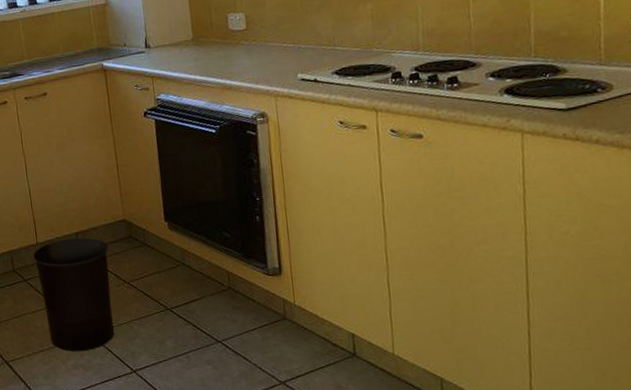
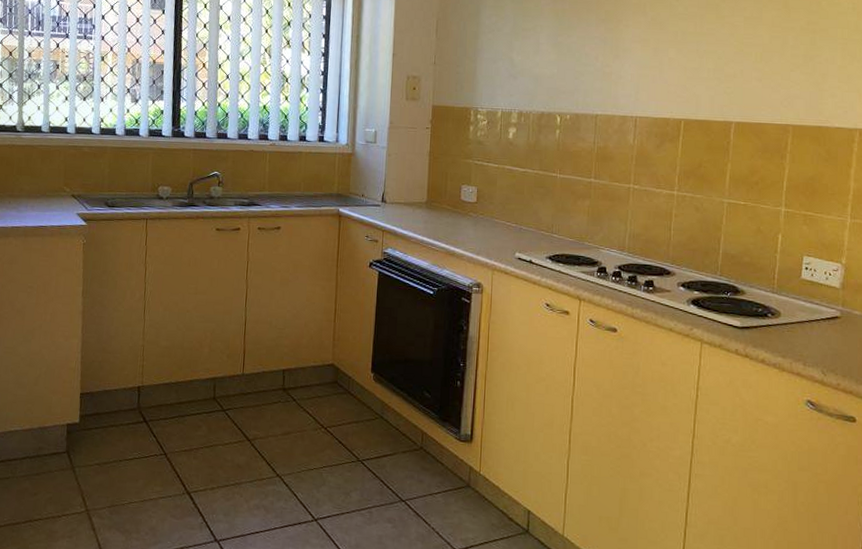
waste bin: present [32,237,114,351] -> none [235,374,313,492]

